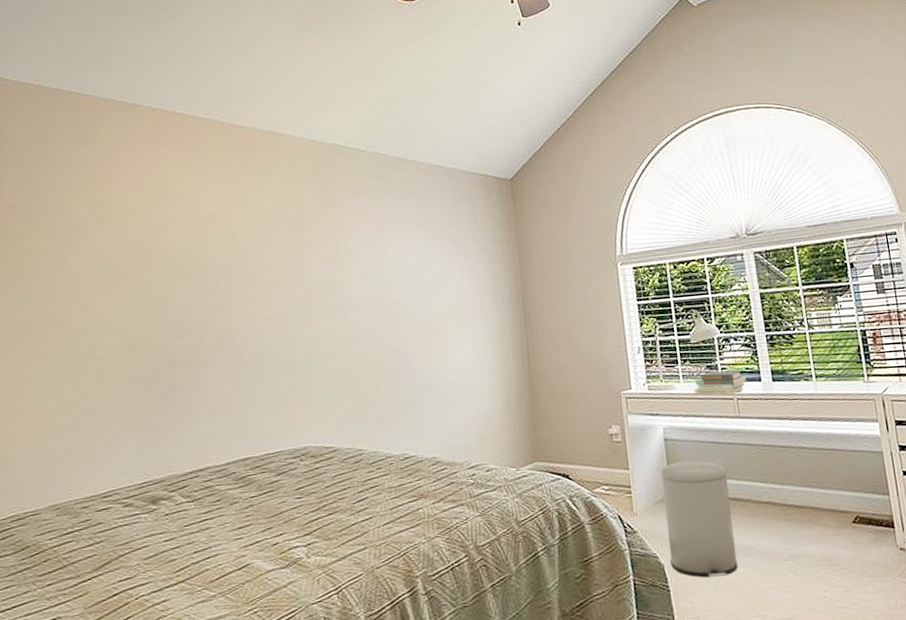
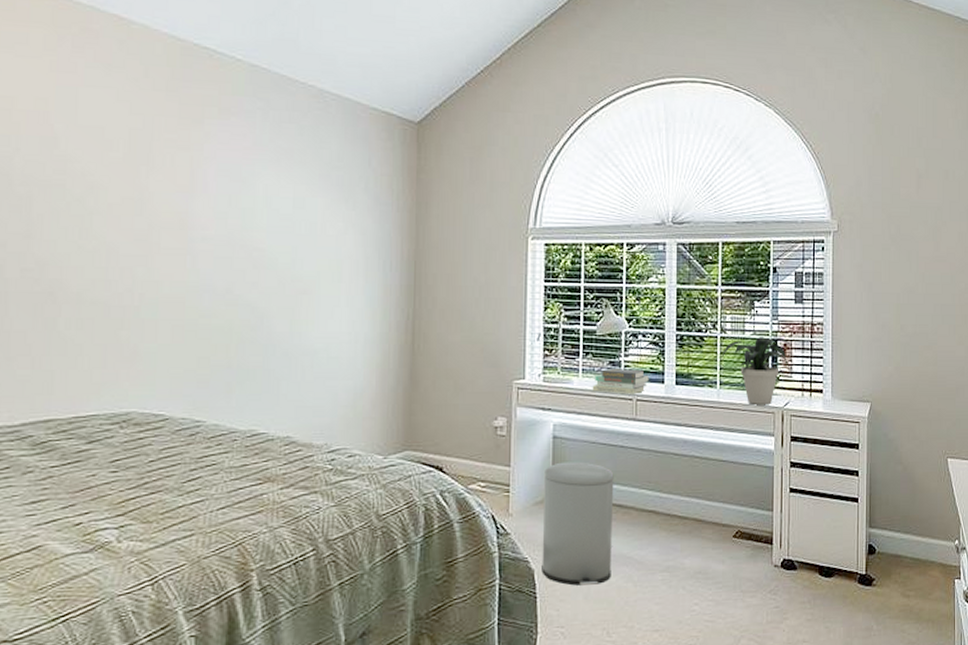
potted plant: none [812,327,886,393] -> present [721,337,796,405]

